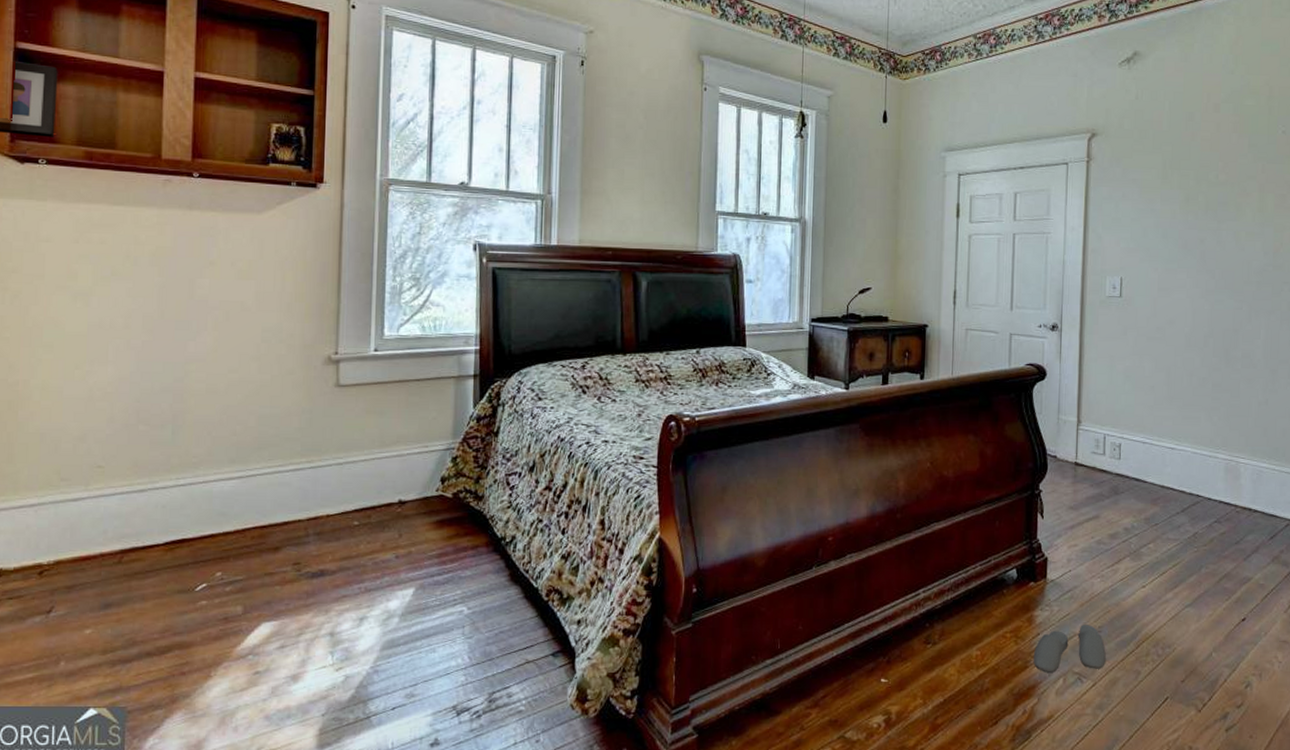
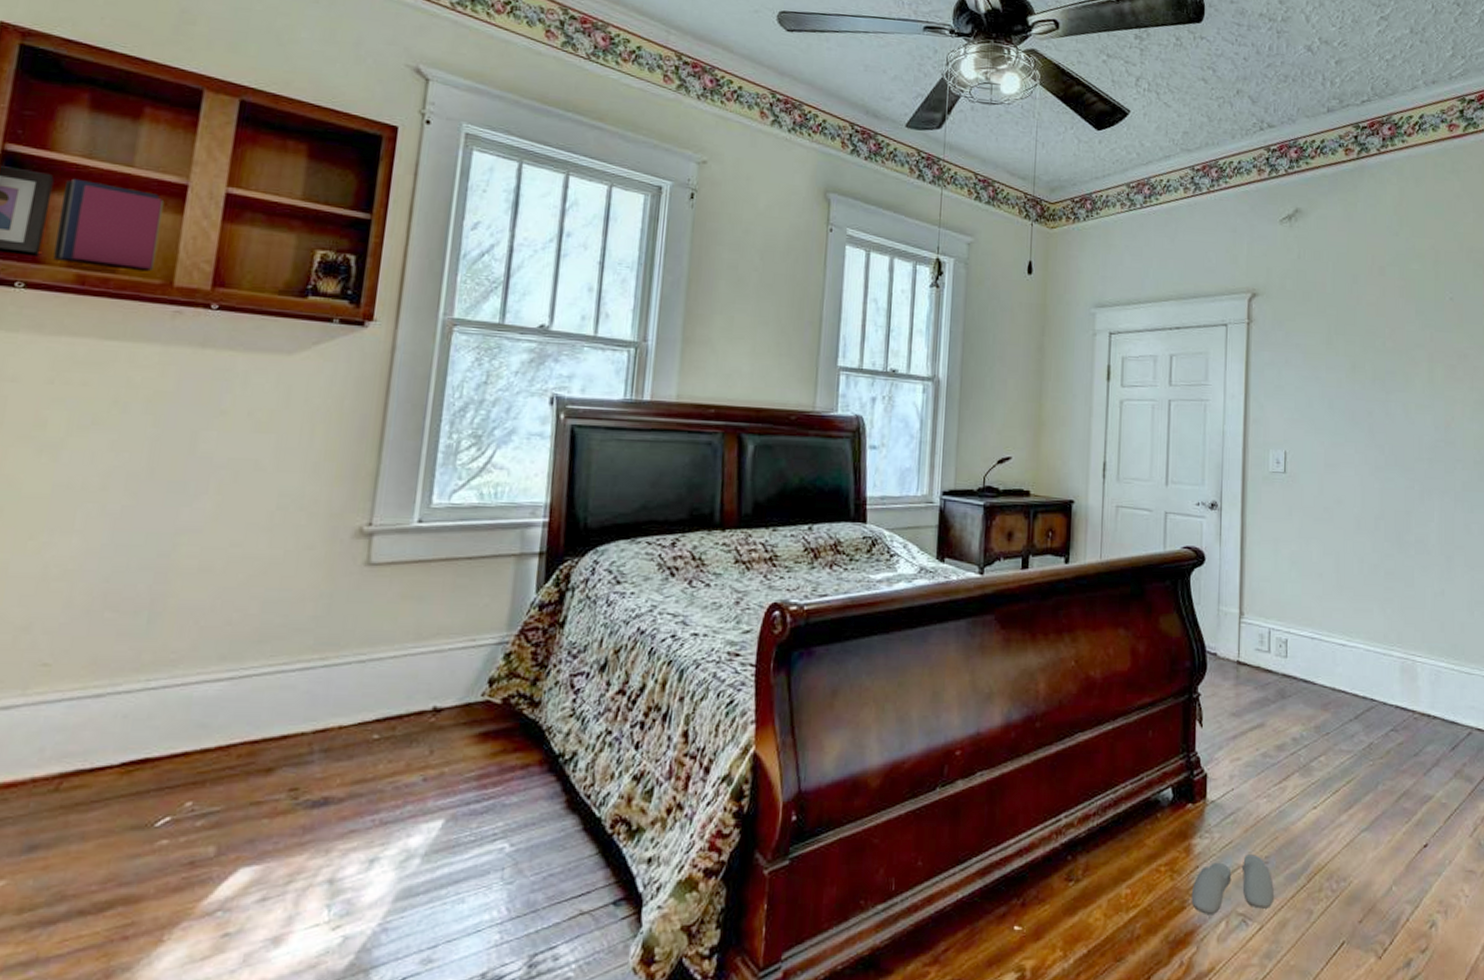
books: none [66,69,146,147] -> present [53,178,164,272]

